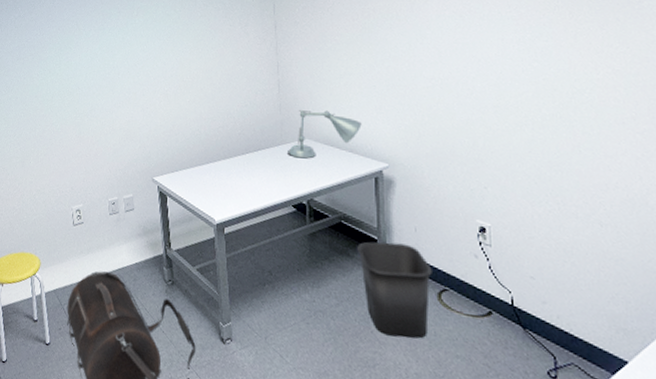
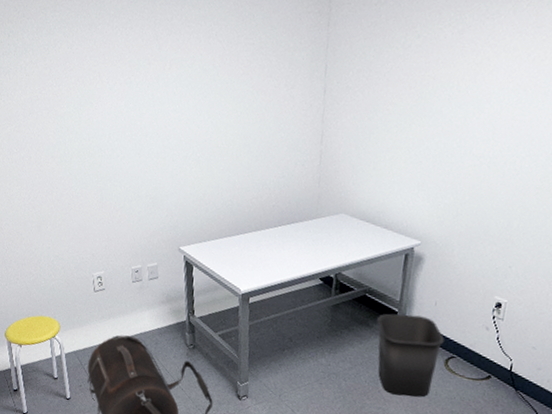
desk lamp: present [288,110,362,159] -> none [321,184,401,234]

